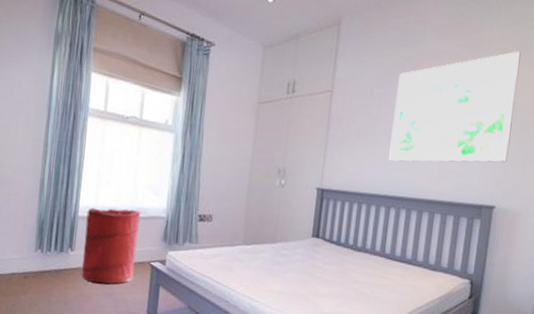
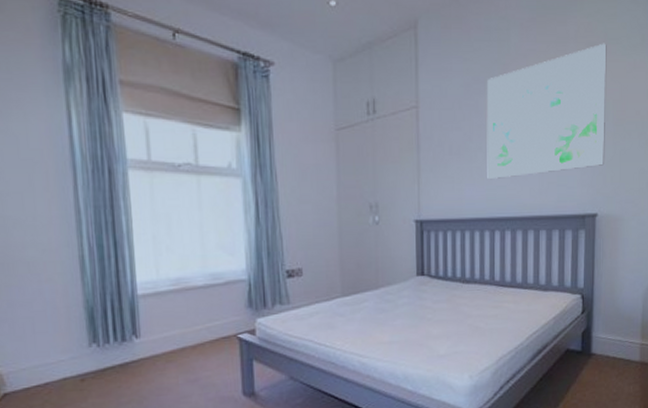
laundry hamper: present [82,207,141,285] -> none [148,276,220,371]

